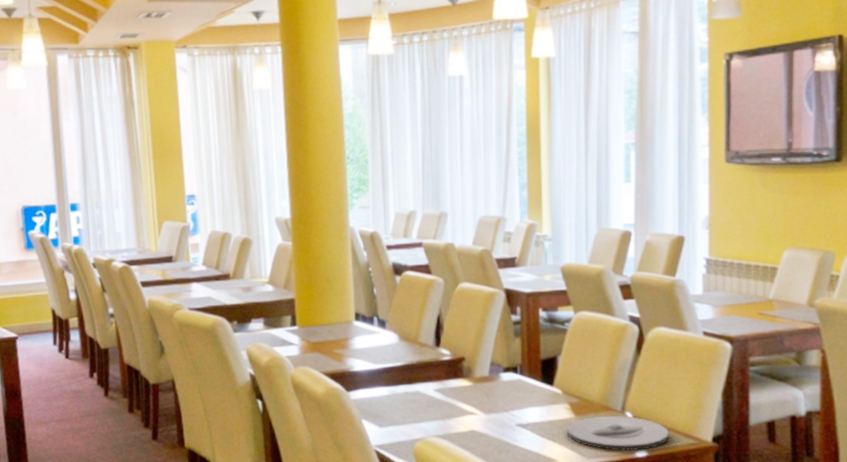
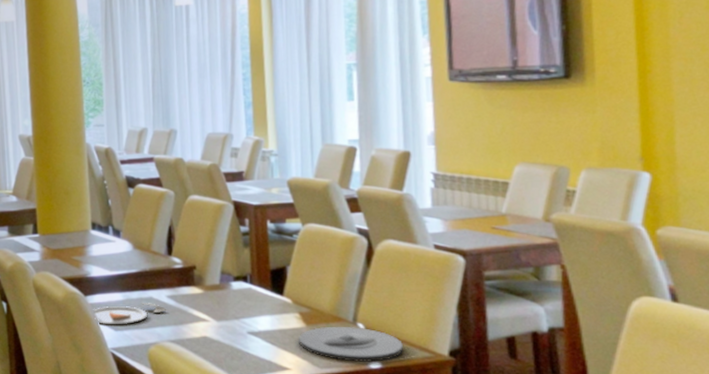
dinner plate: none [356,397,434,422] -> present [93,303,167,325]

